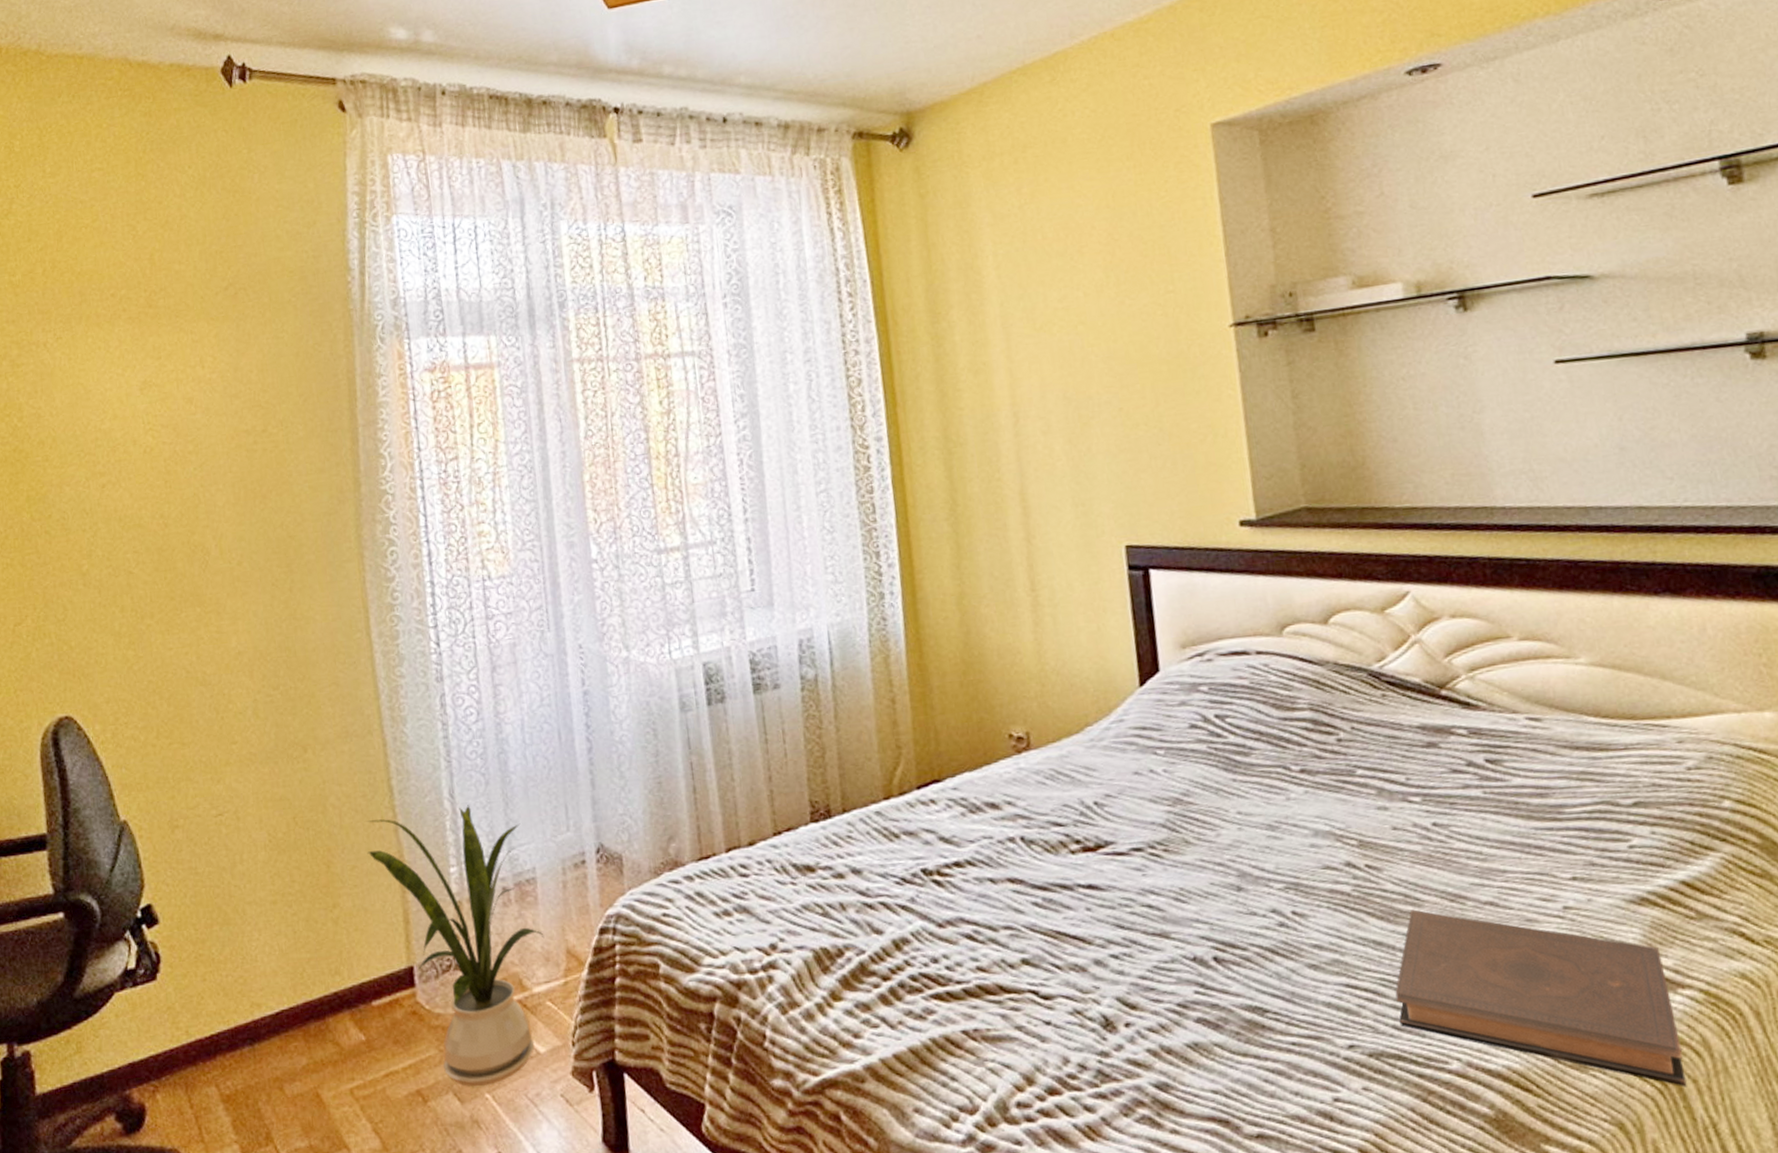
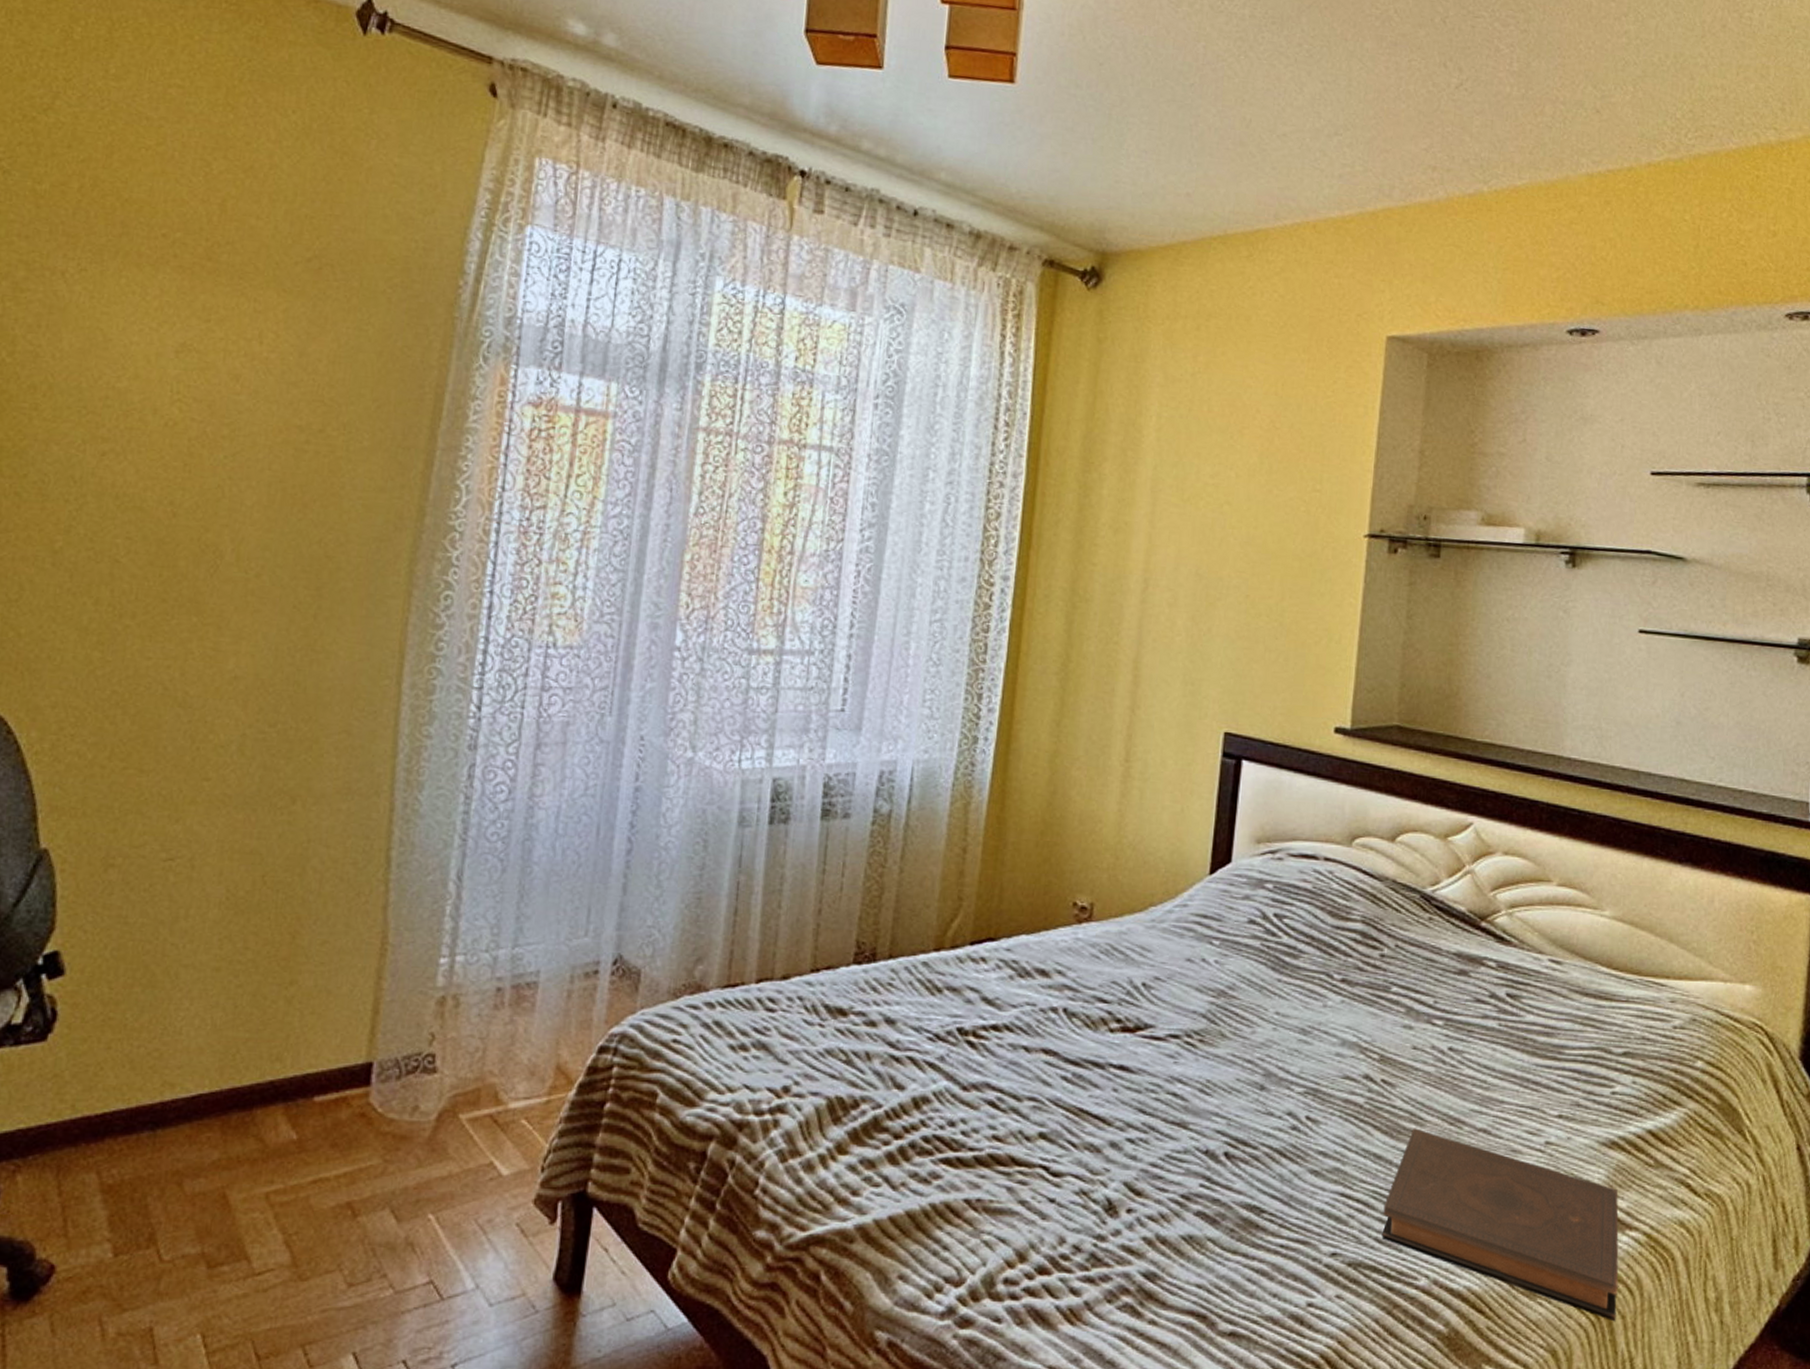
house plant: present [367,805,545,1087] -> none [344,891,534,1206]

